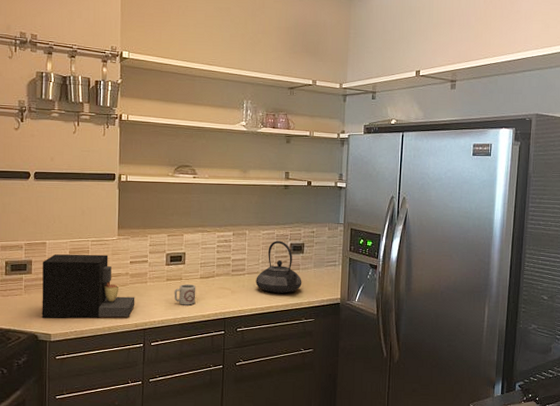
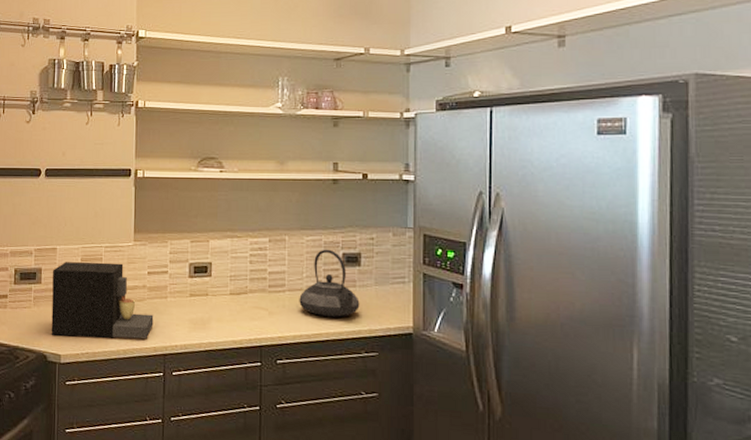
cup: present [174,284,196,305] -> none [198,301,225,328]

